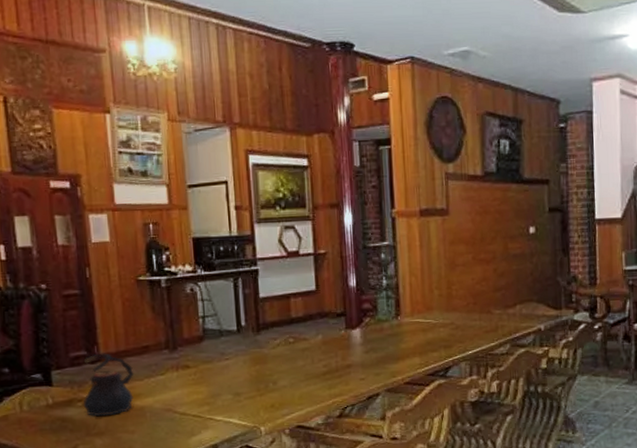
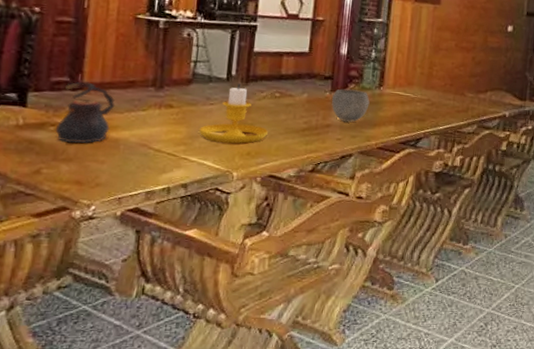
candlestick: none [219,334,288,399] -> present [199,83,268,144]
bowl: none [348,323,389,360] -> present [332,89,370,122]

